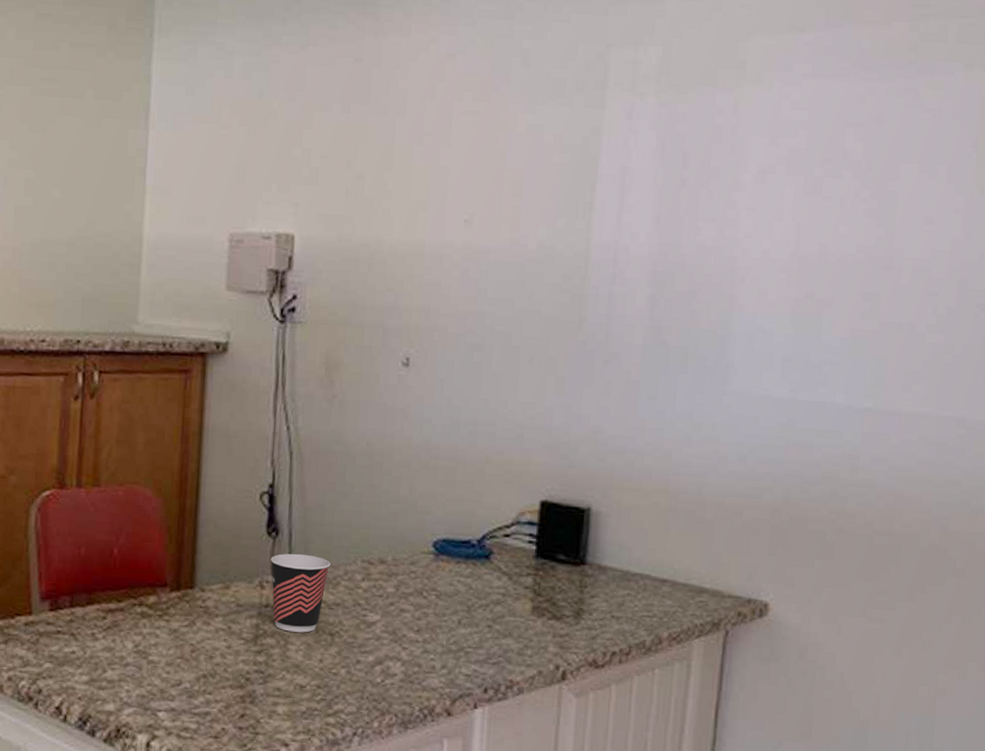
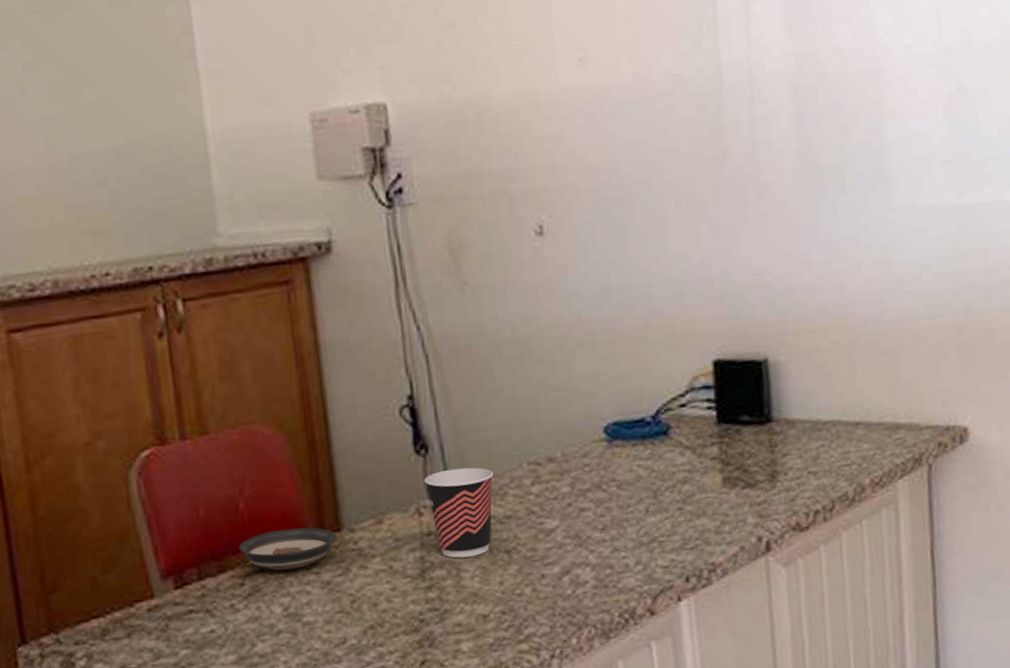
saucer: none [107,578,190,613] -> present [238,527,337,570]

